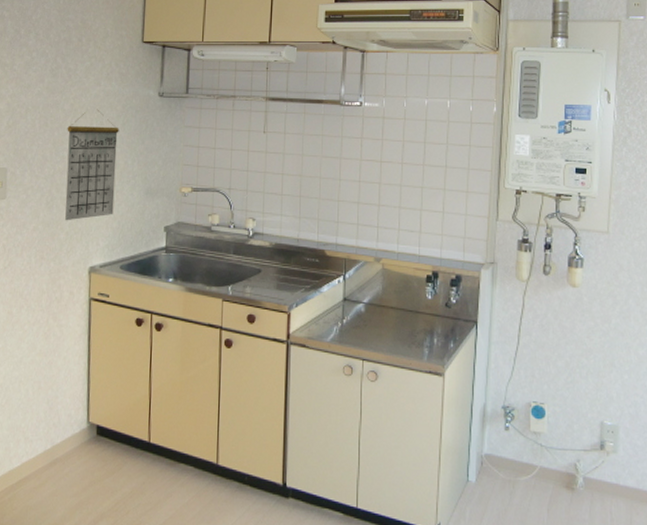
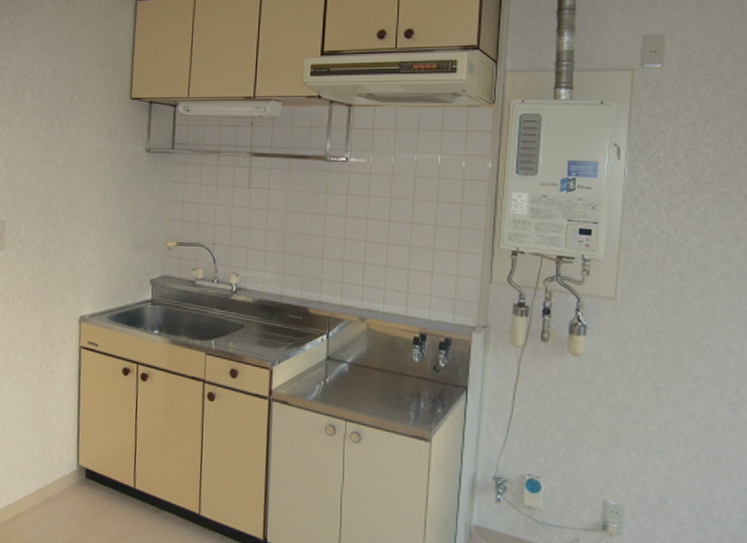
calendar: present [65,109,119,221] -> none [57,164,108,272]

